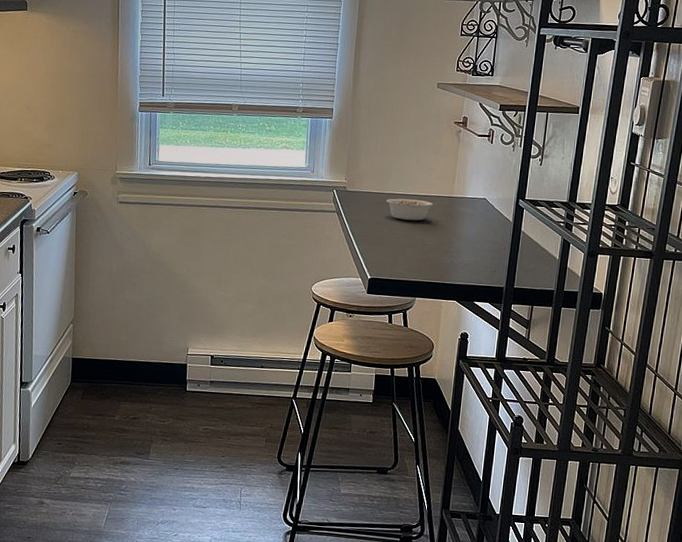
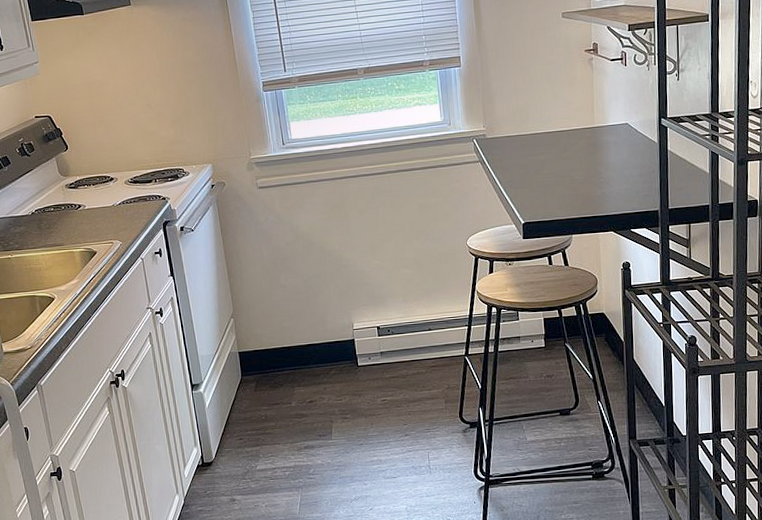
legume: present [386,198,438,221] -> none [527,135,580,159]

